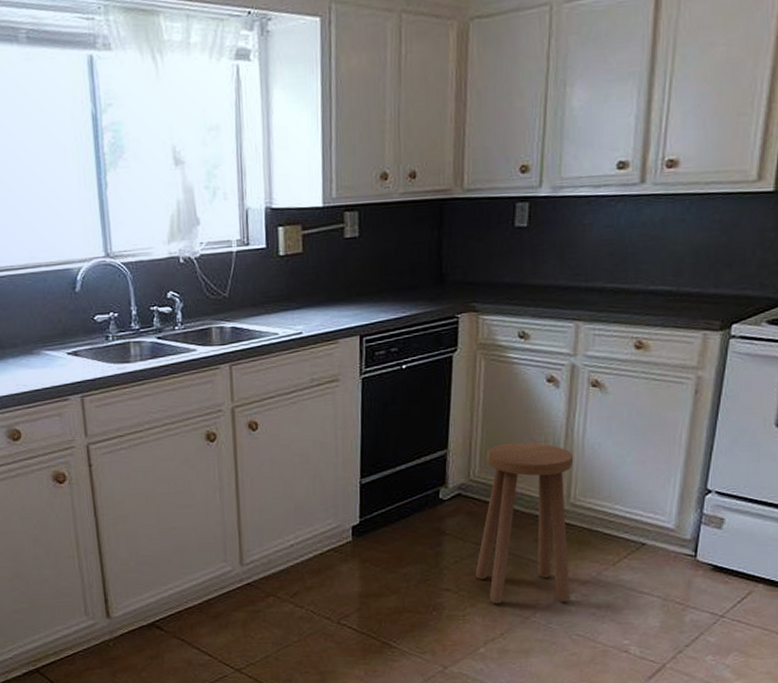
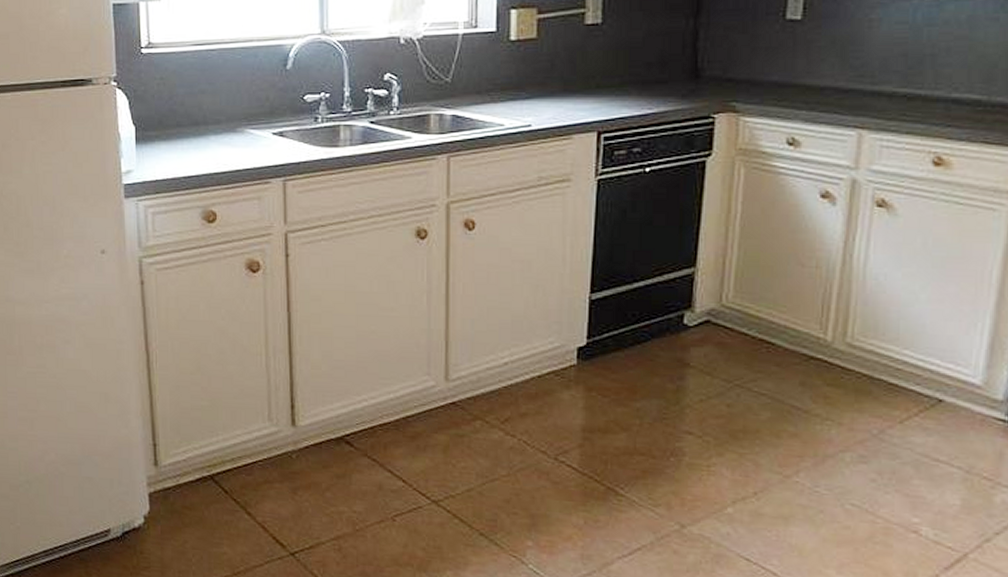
stool: present [475,442,574,604] -> none [724,265,852,463]

